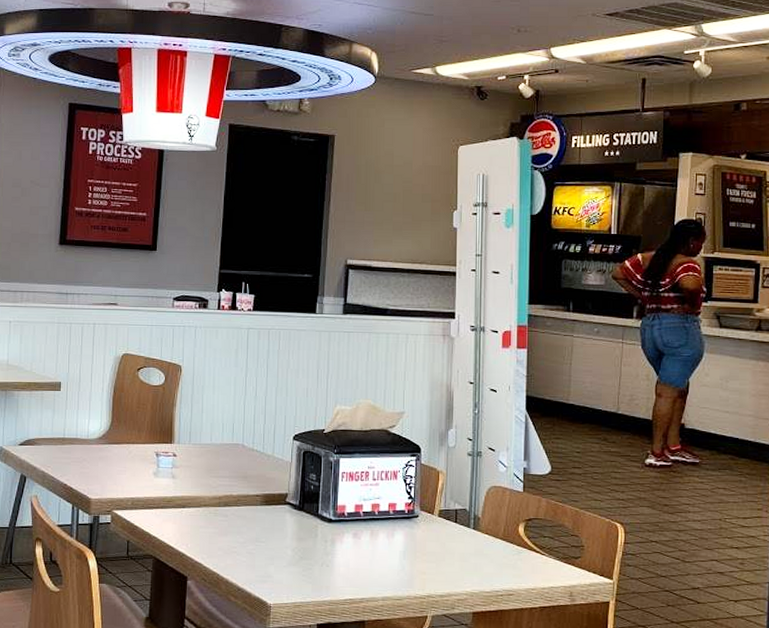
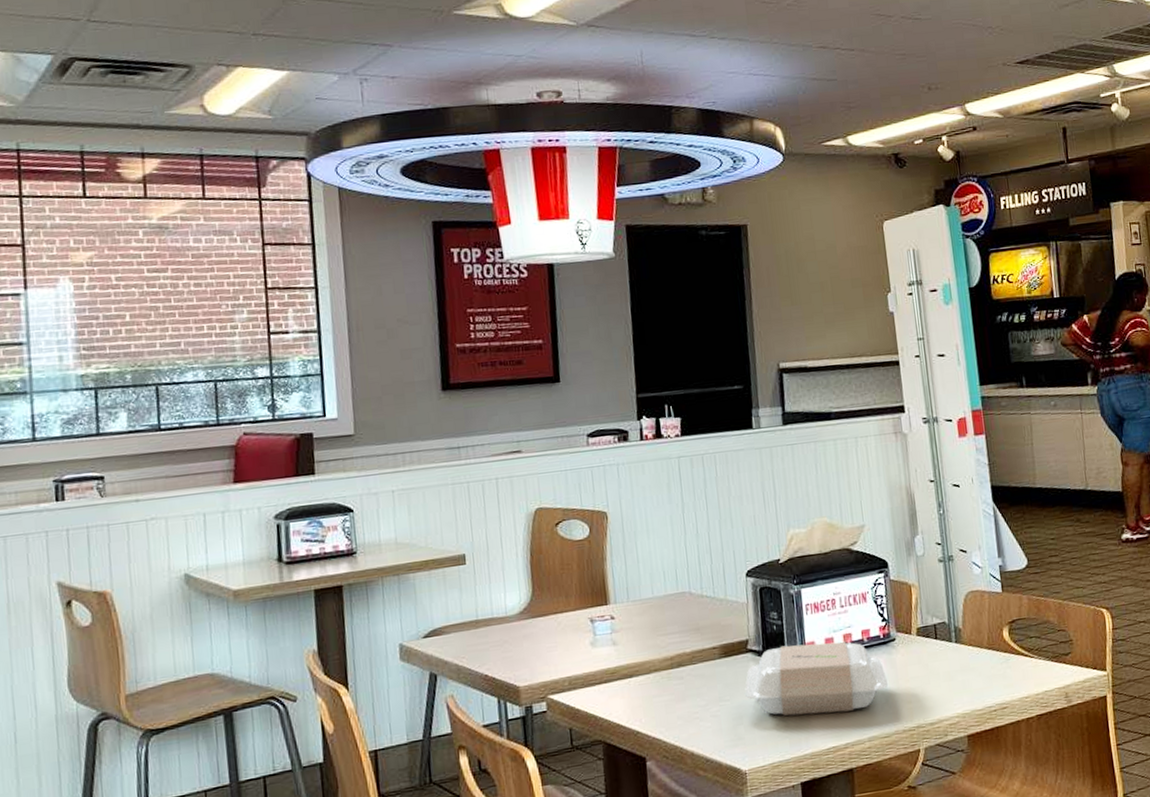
food container: none [279,504,406,572] -> present [745,641,888,716]

